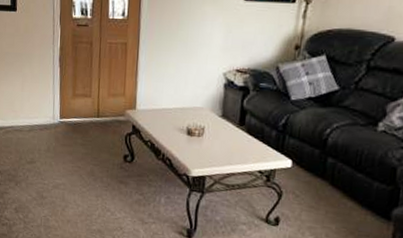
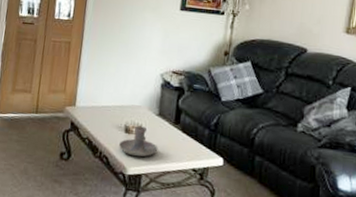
candle holder: none [182,128,222,159] -> present [119,126,158,157]

